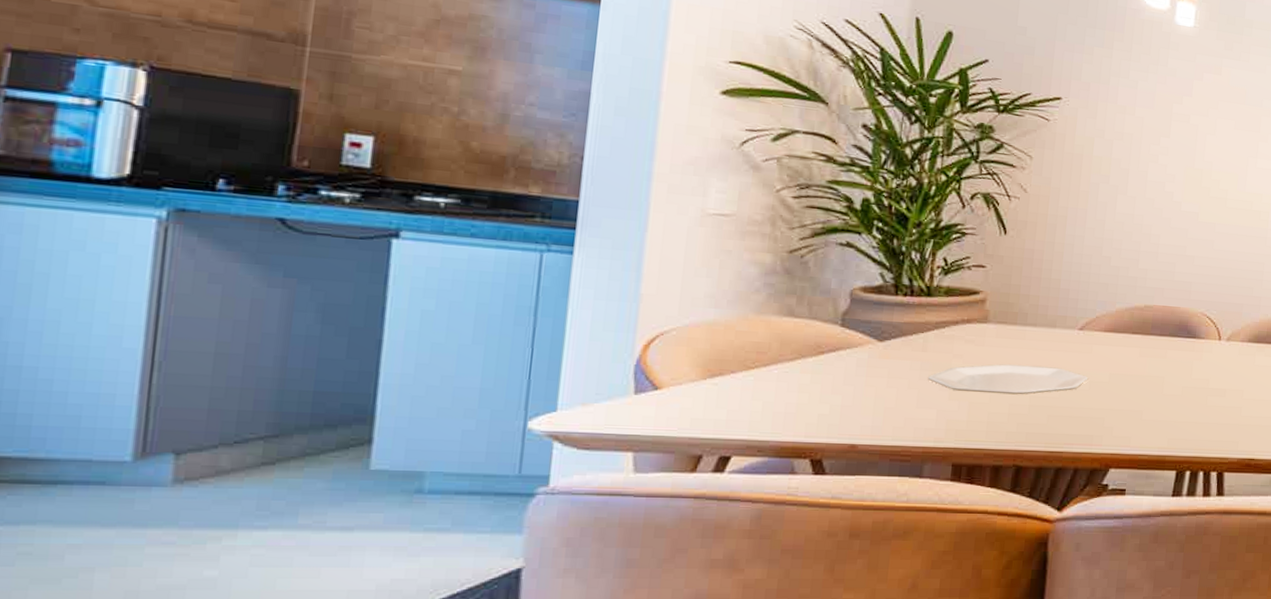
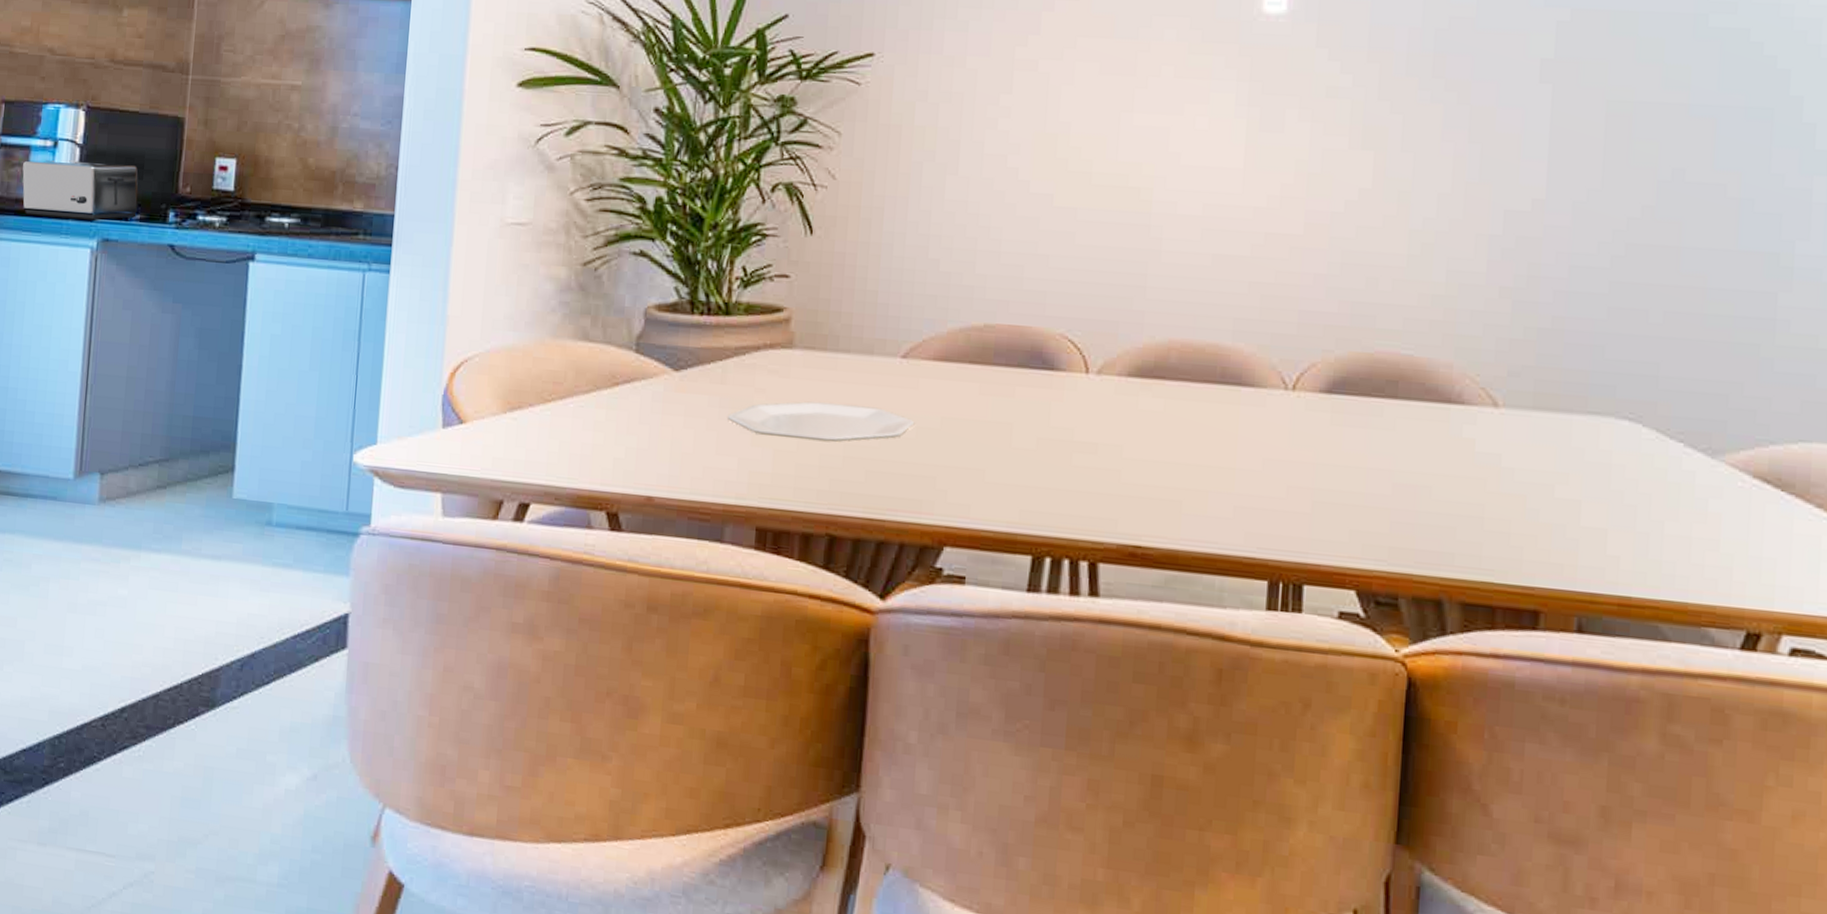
toaster: none [42,118,231,189] -> present [22,160,138,221]

